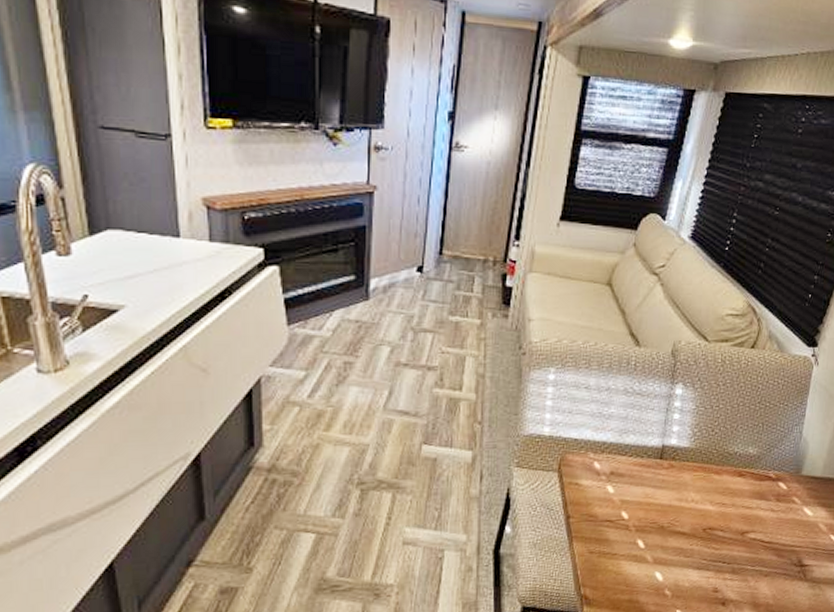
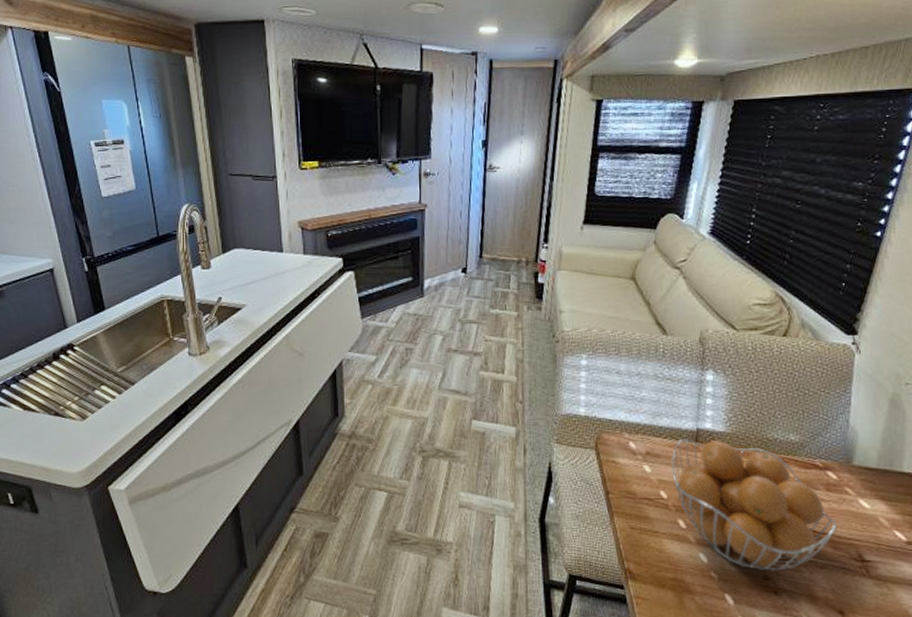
fruit basket: none [634,456,783,584] -> present [671,438,837,571]

